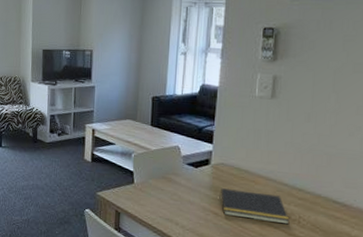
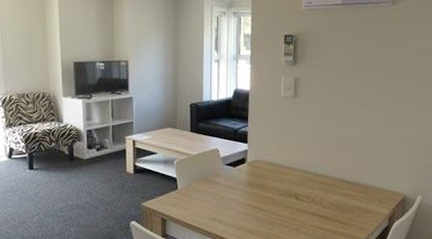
notepad: present [219,188,290,225] -> none [256,182,314,207]

